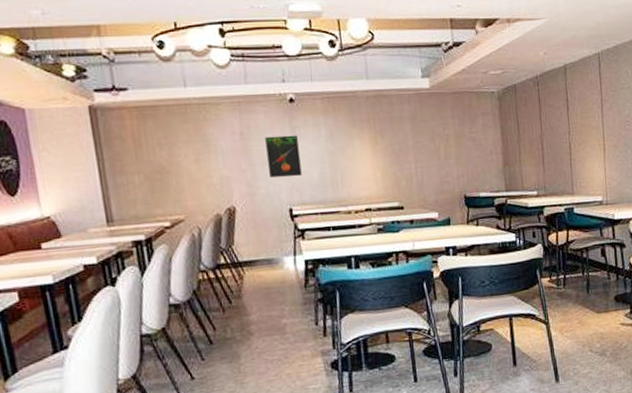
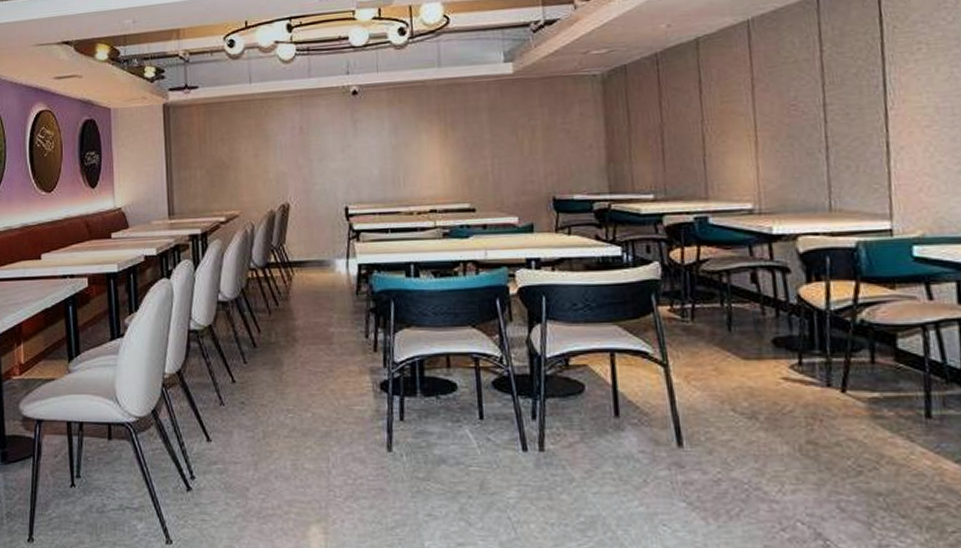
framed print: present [265,135,302,177] -> none [325,128,361,174]

